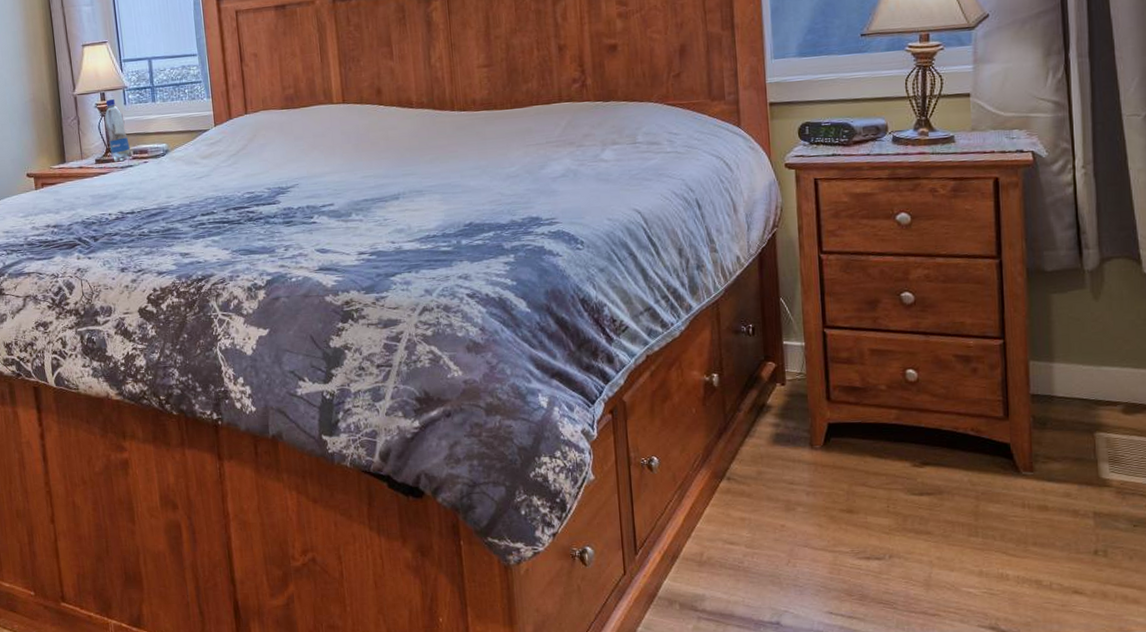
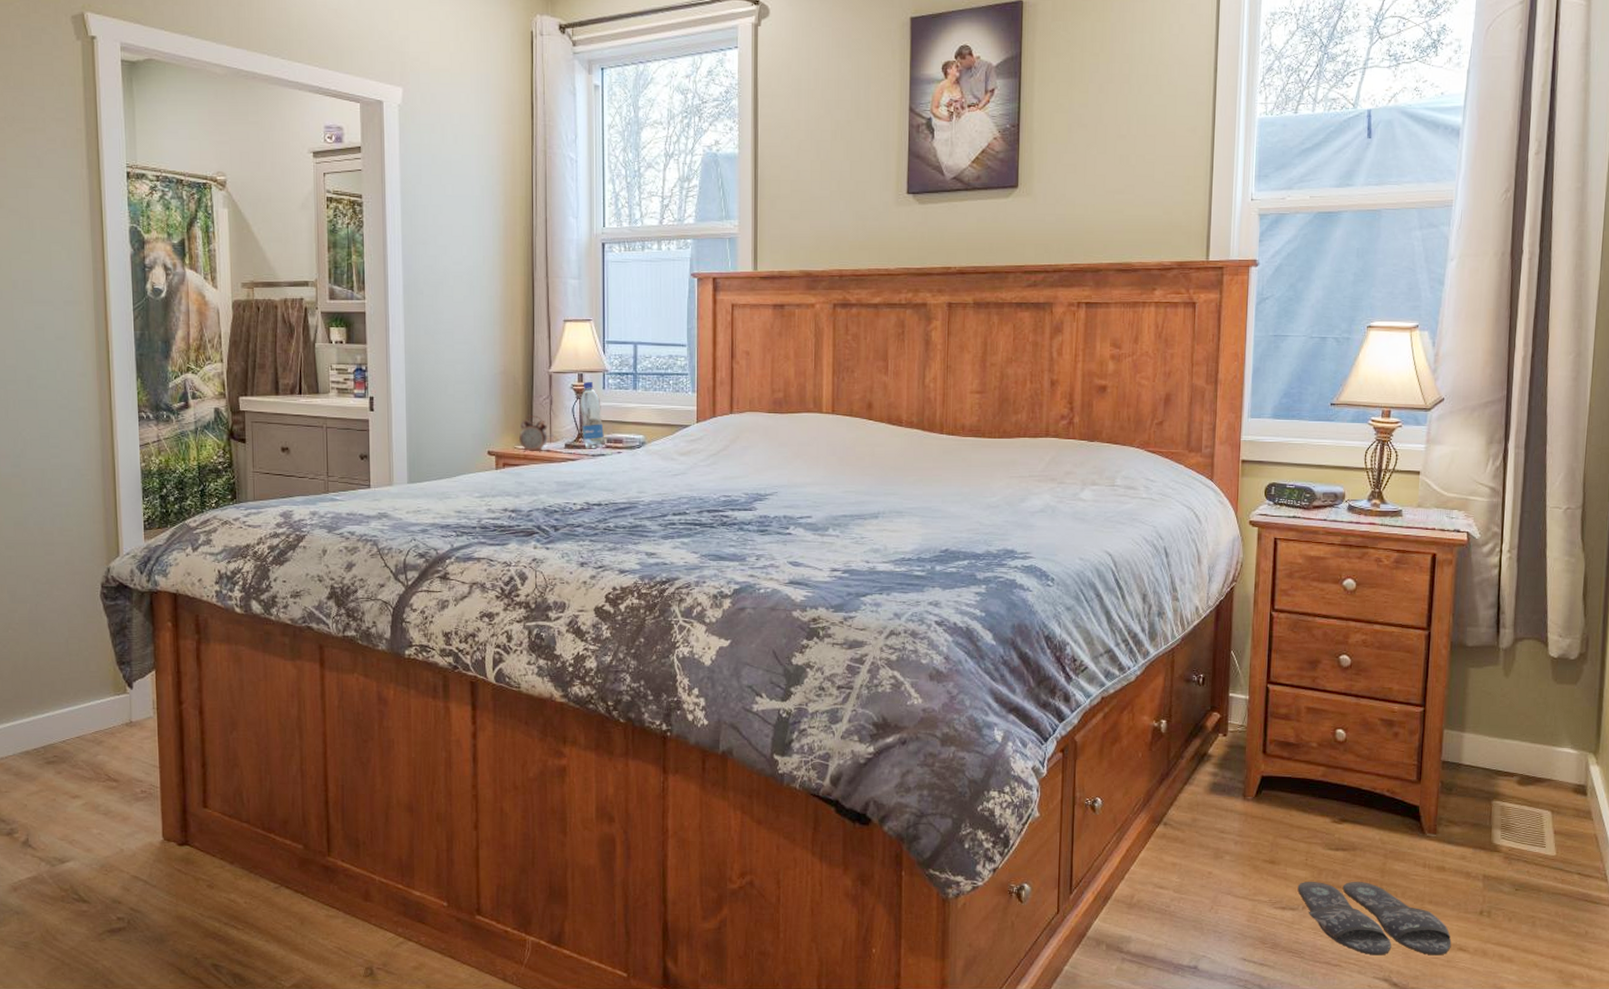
alarm clock: none [53,136,79,172] -> present [519,416,548,454]
slippers: none [881,526,1065,603] -> present [1297,881,1451,956]

